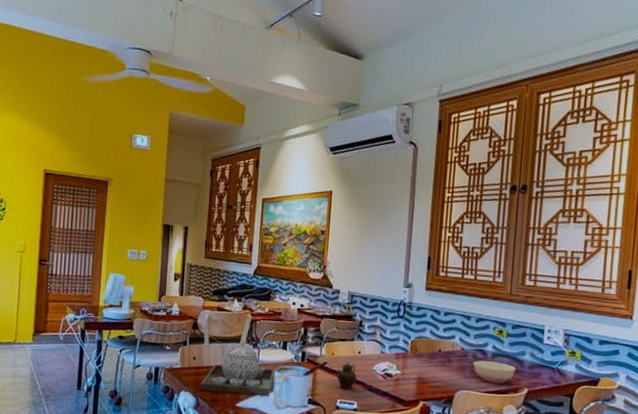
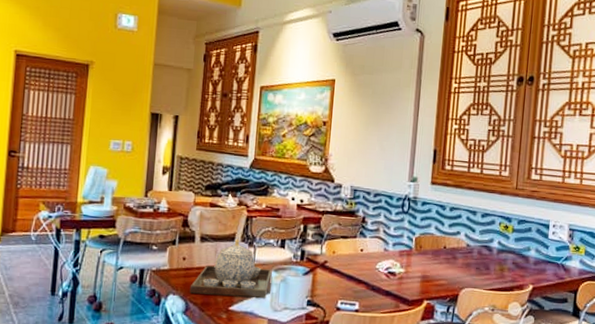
teapot: present [336,362,357,390] -> none [337,260,360,290]
bowl: present [472,360,516,384] -> none [478,257,521,280]

